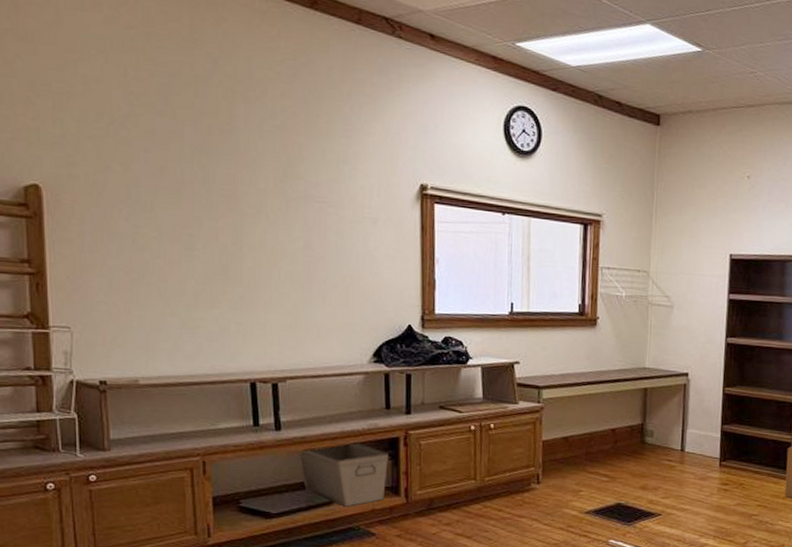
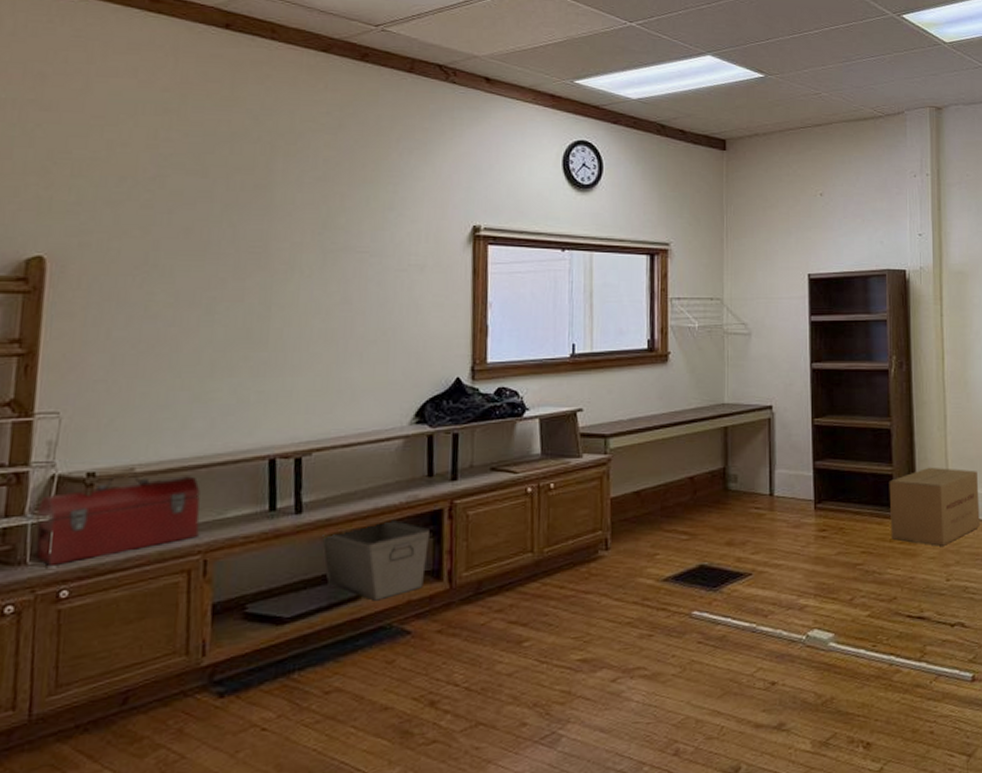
toolbox: none [63,383,197,456] -> present [35,472,200,567]

